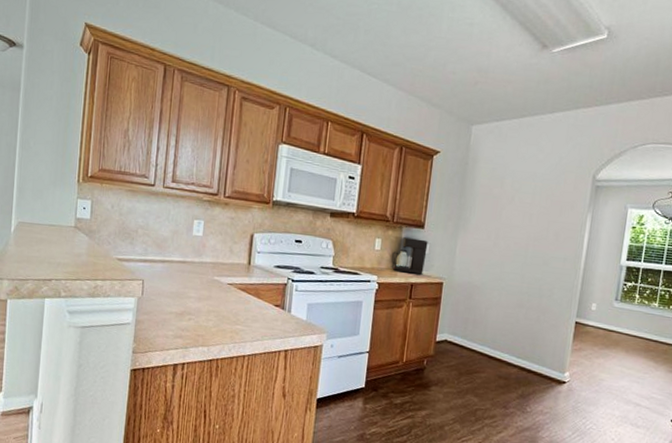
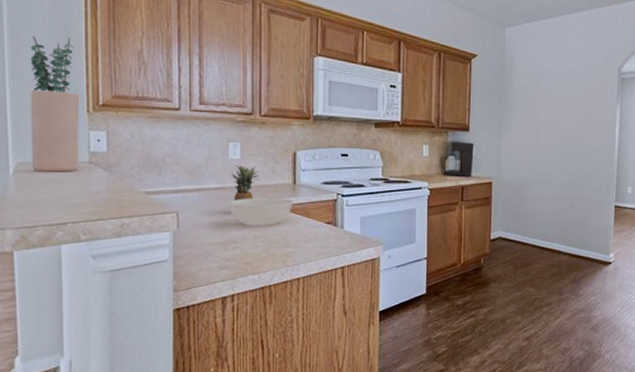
vase: none [29,112,73,234] -> present [30,36,80,172]
bowl: none [188,273,246,303] -> present [228,198,293,226]
fruit: none [193,242,218,275] -> present [231,165,259,200]

